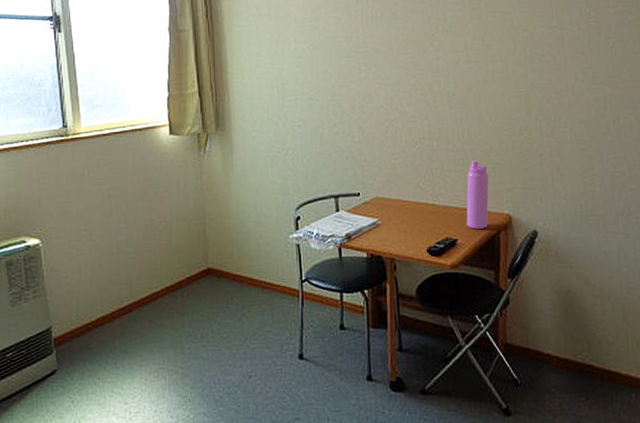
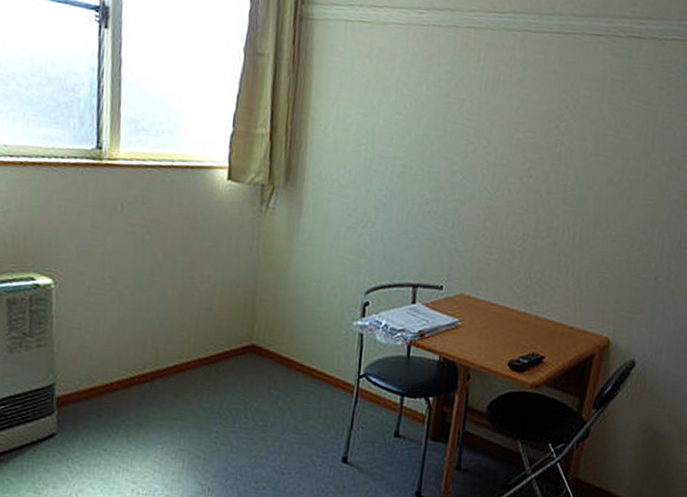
water bottle: present [466,161,489,229] -> none [558,270,594,350]

